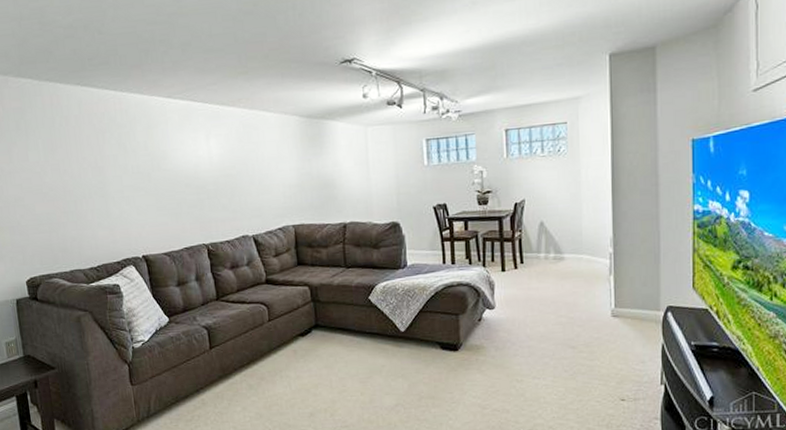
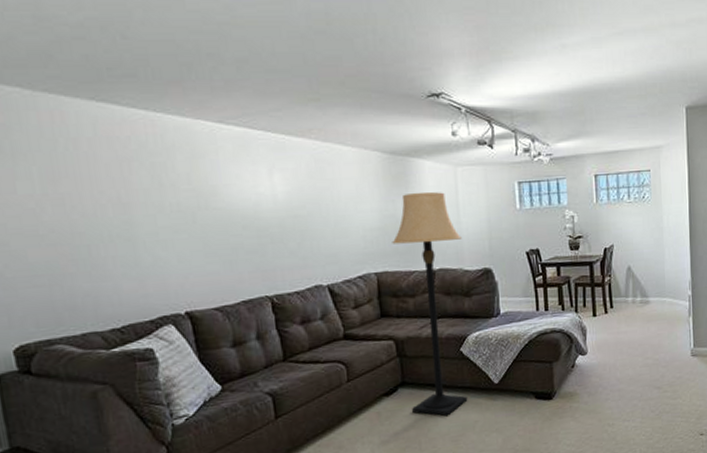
lamp: none [308,150,375,359] -> present [392,191,468,416]

